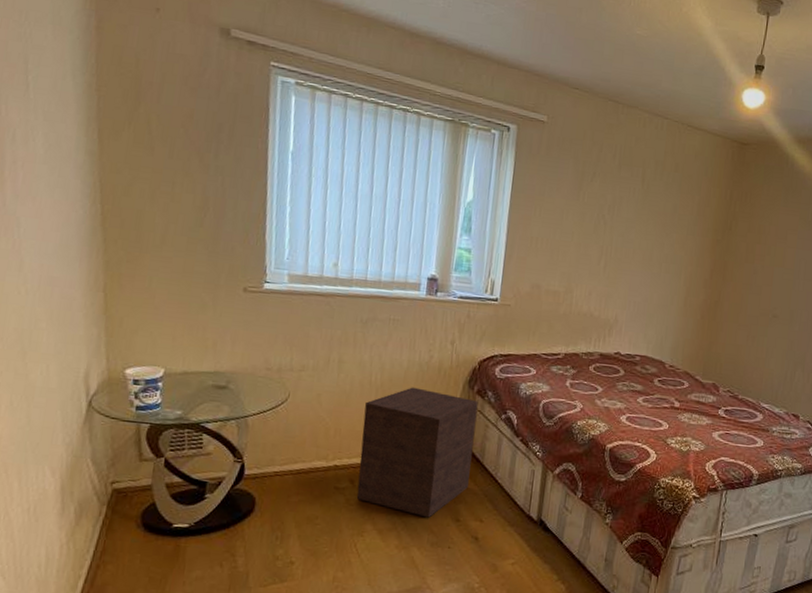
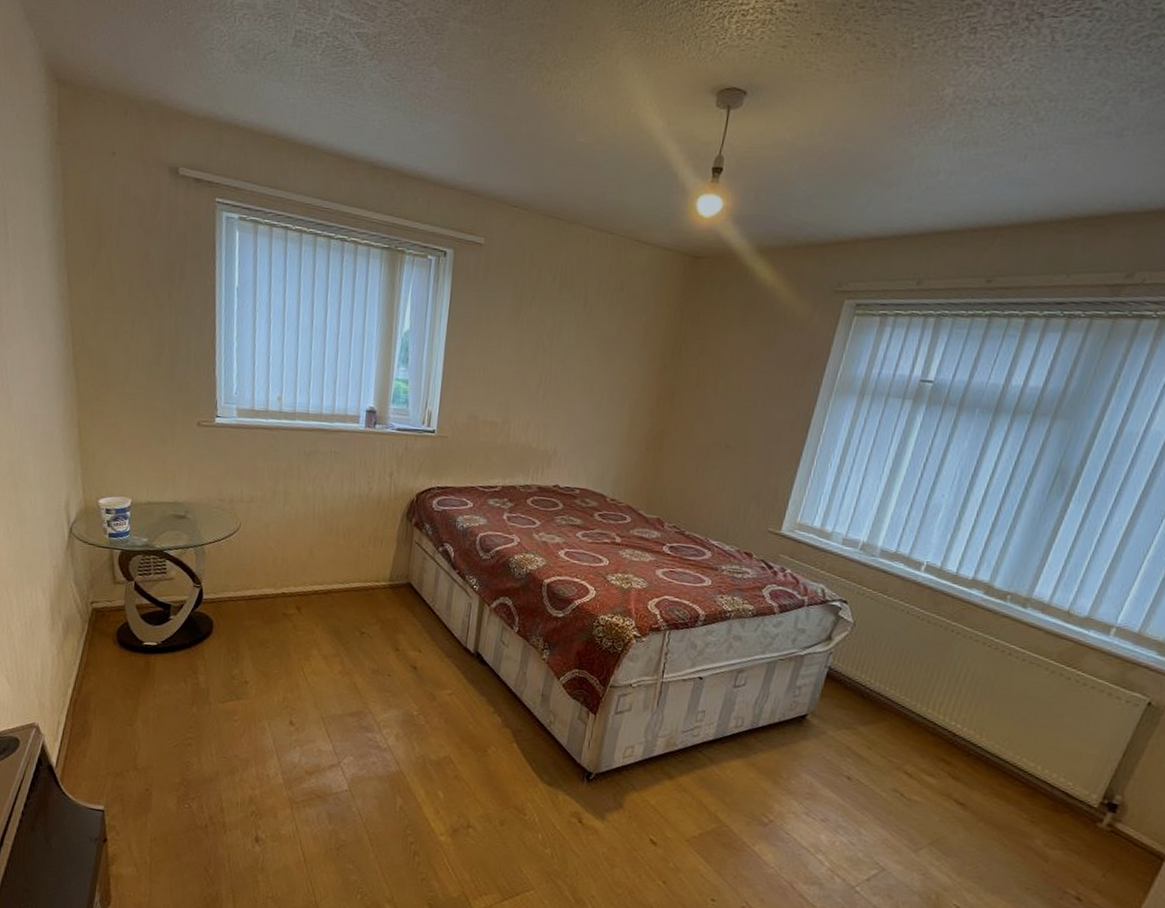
nightstand: present [356,387,479,518] -> none [303,518,416,646]

